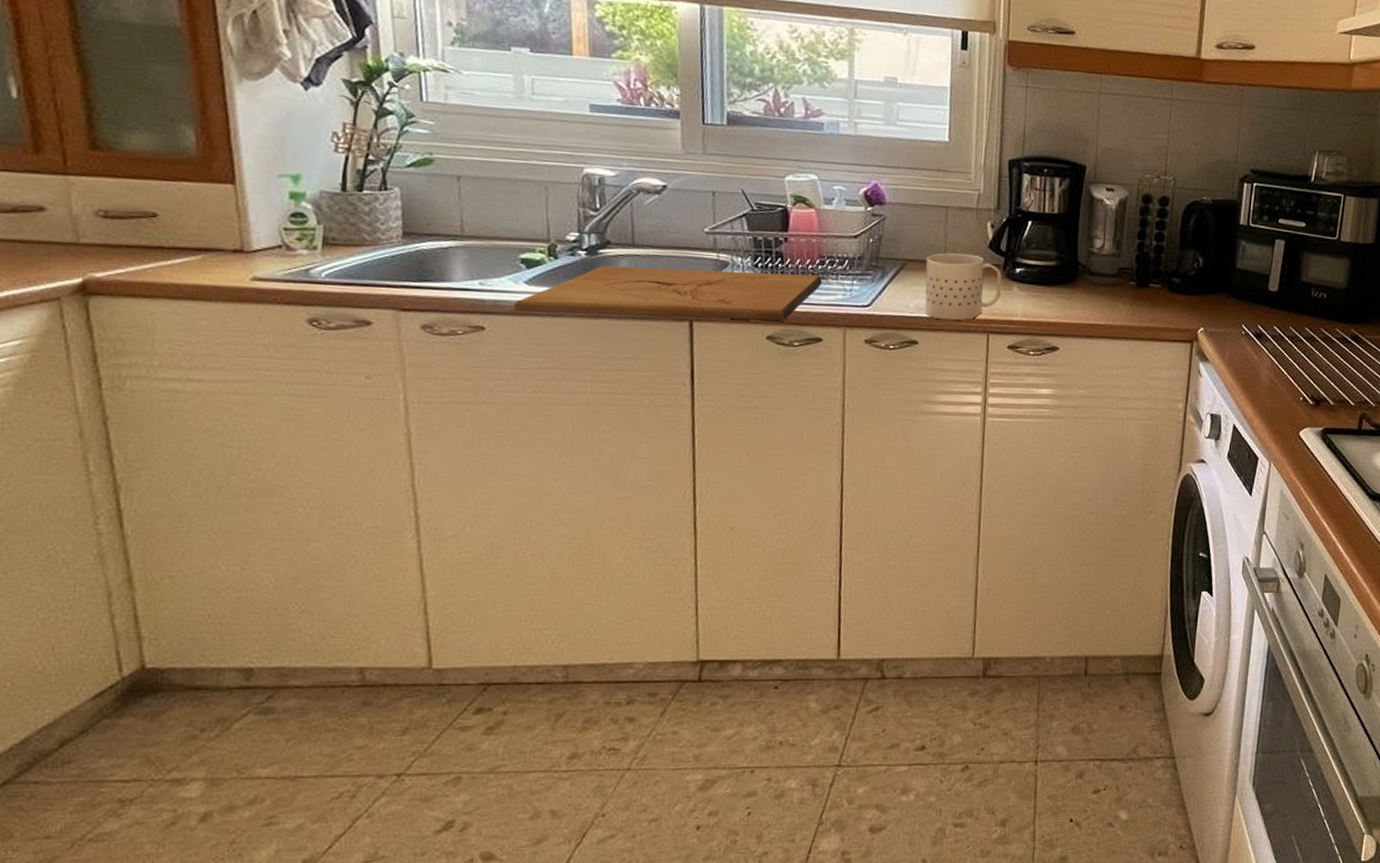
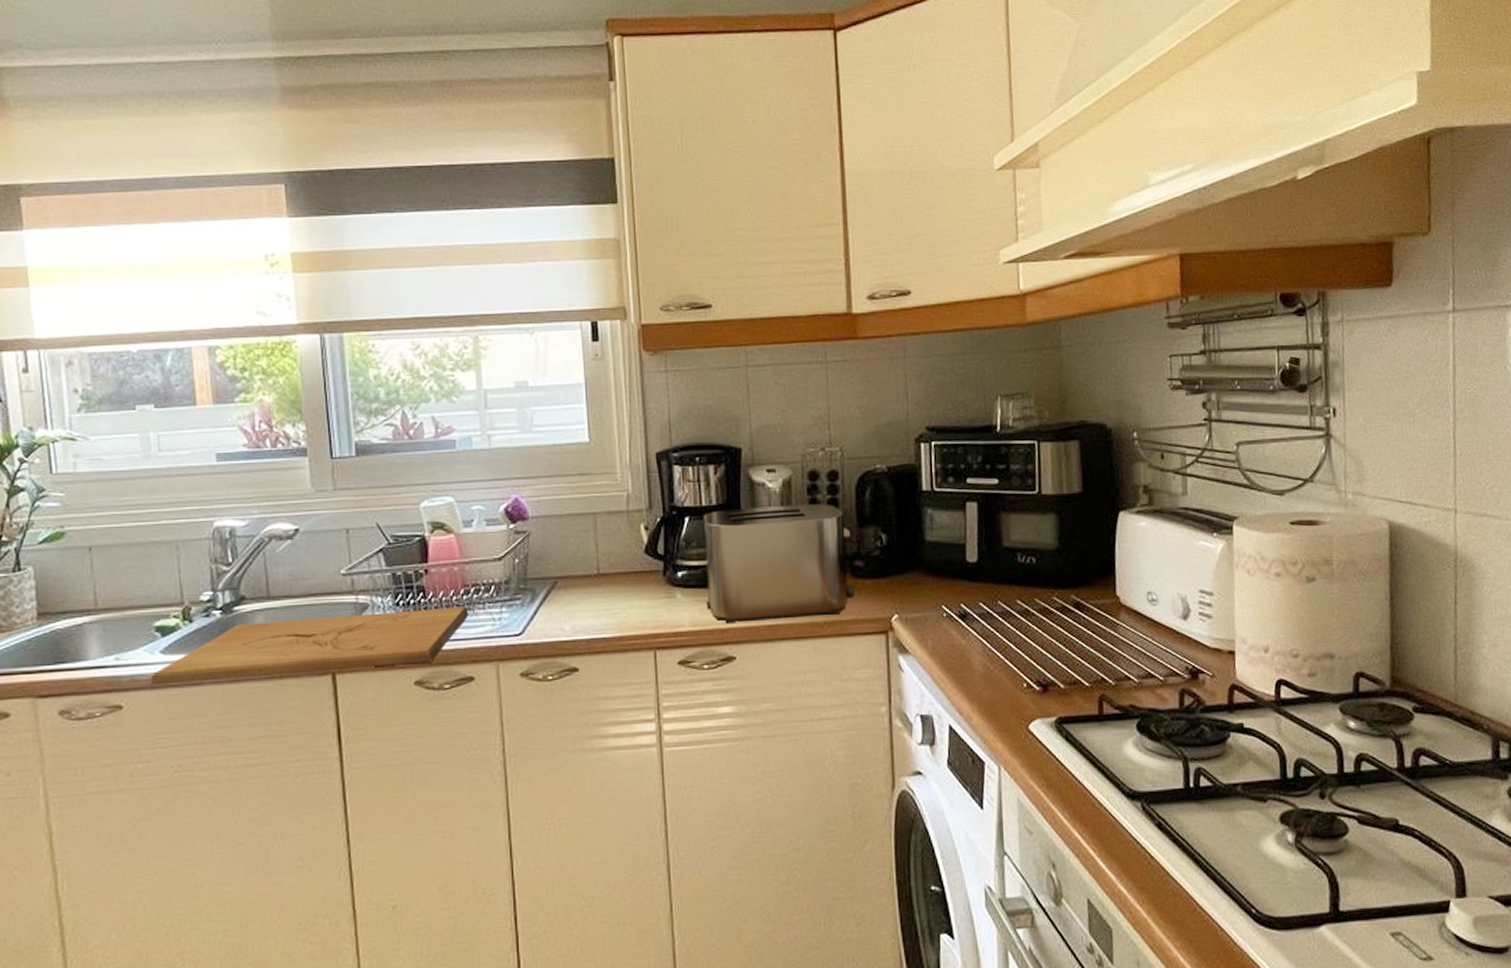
mug: present [925,252,1002,321] -> none [577,562,664,641]
toaster: none [1038,218,1173,323] -> present [703,504,855,625]

